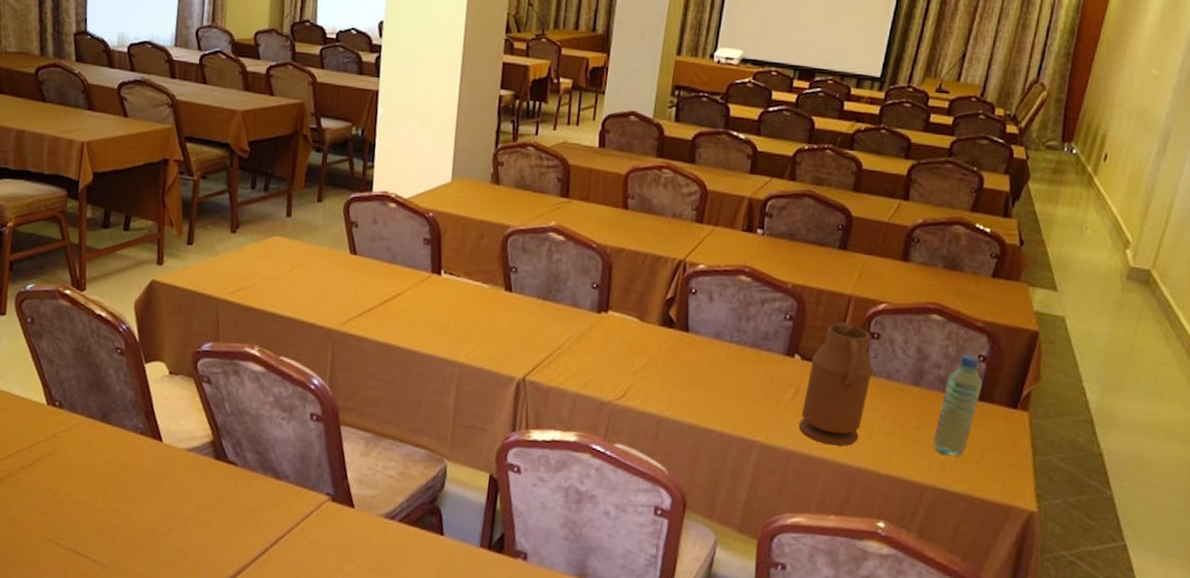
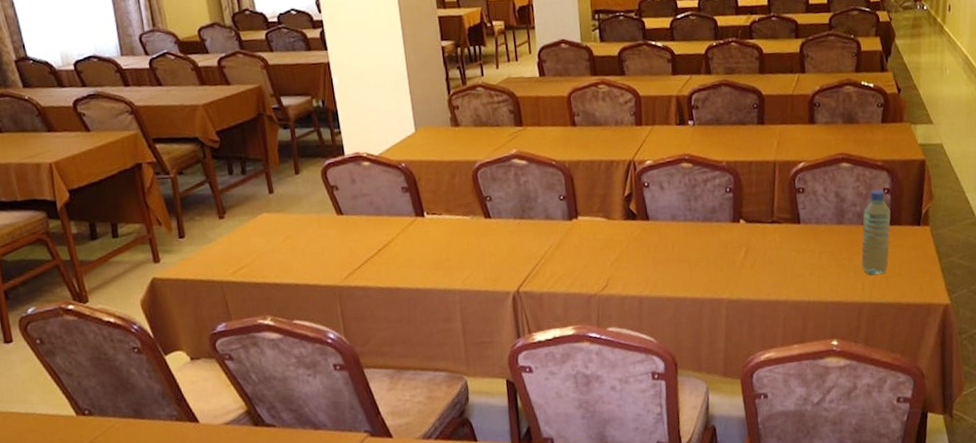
water jug: present [798,321,873,446] -> none [753,184,805,288]

